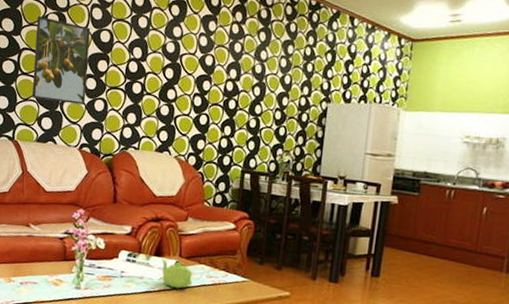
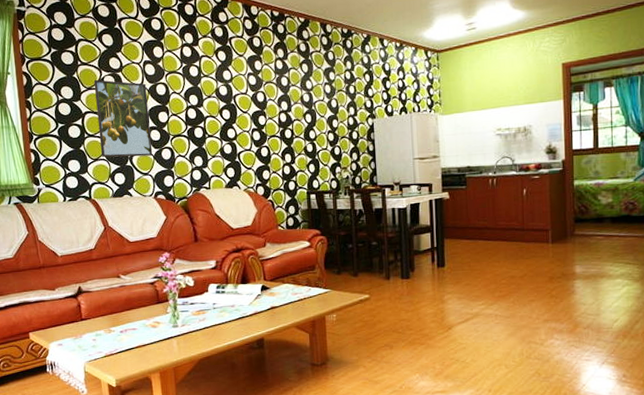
teapot: present [161,258,193,289] -> none [248,285,280,310]

